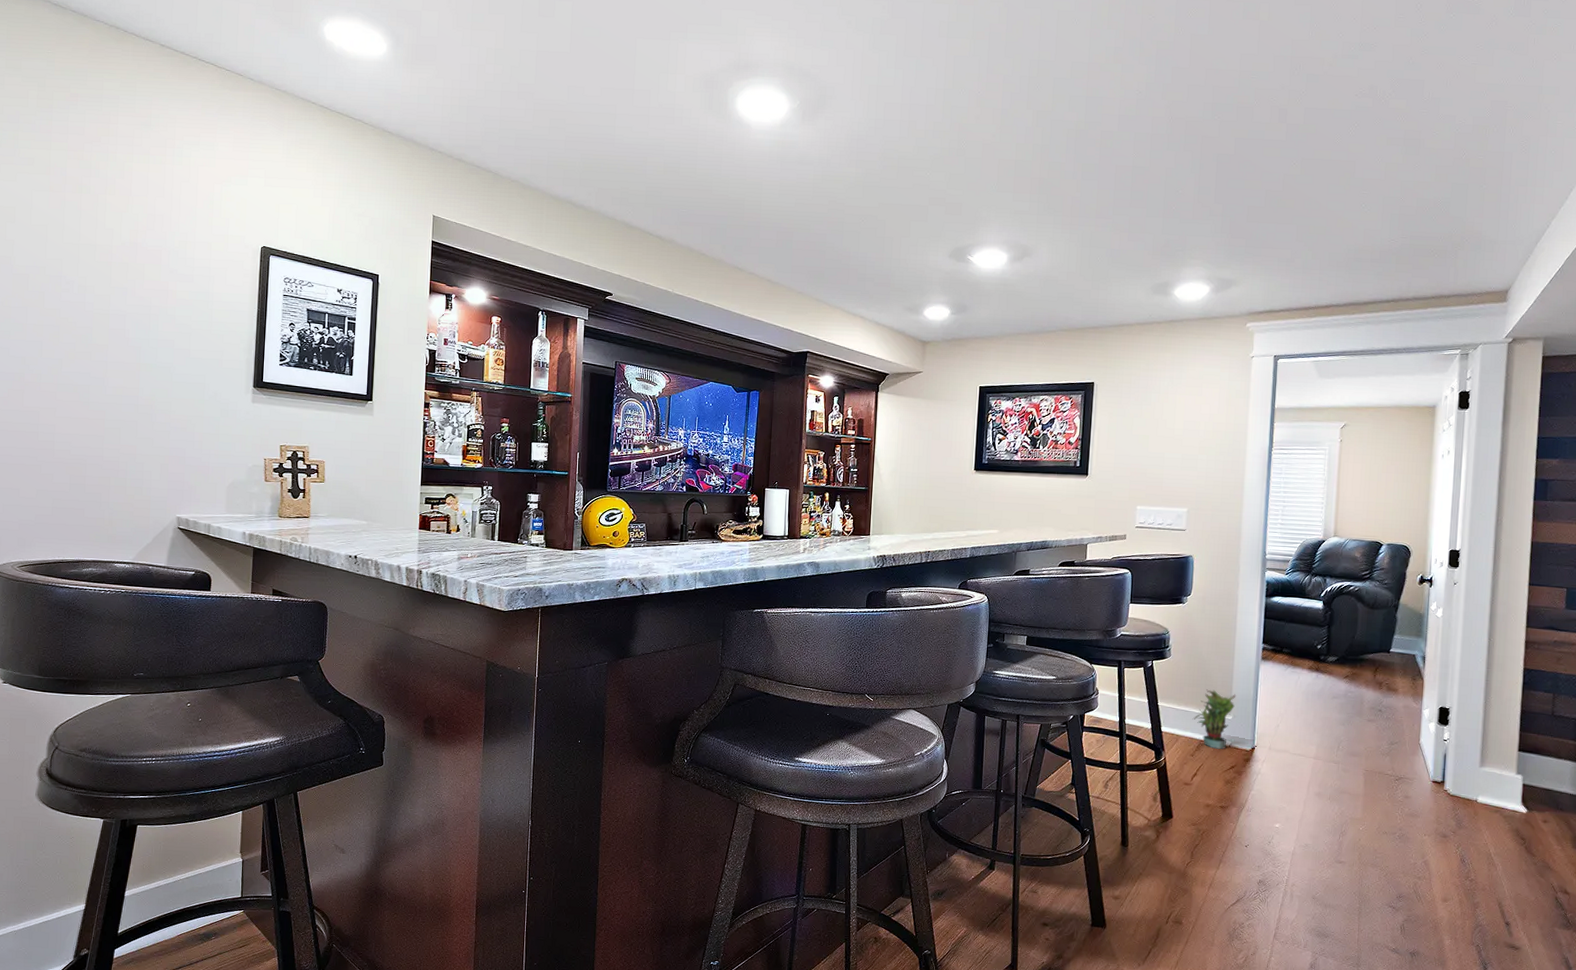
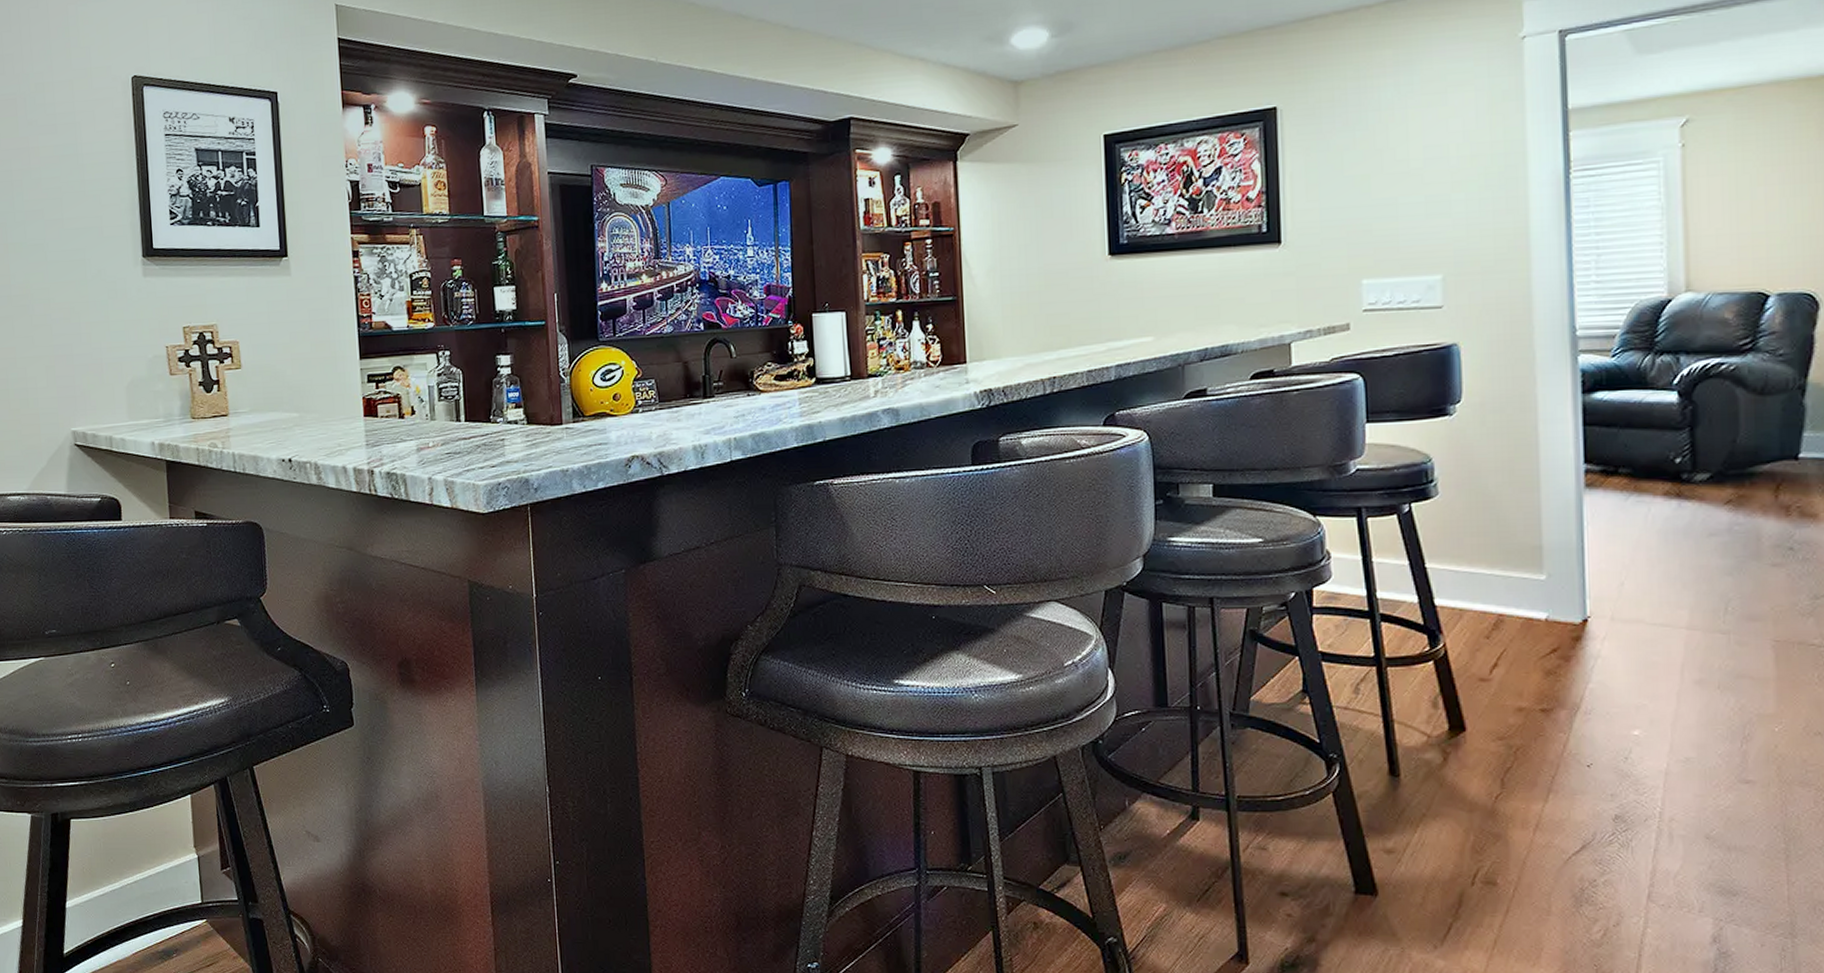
potted plant: present [1192,689,1236,750] -> none [1482,538,1550,627]

